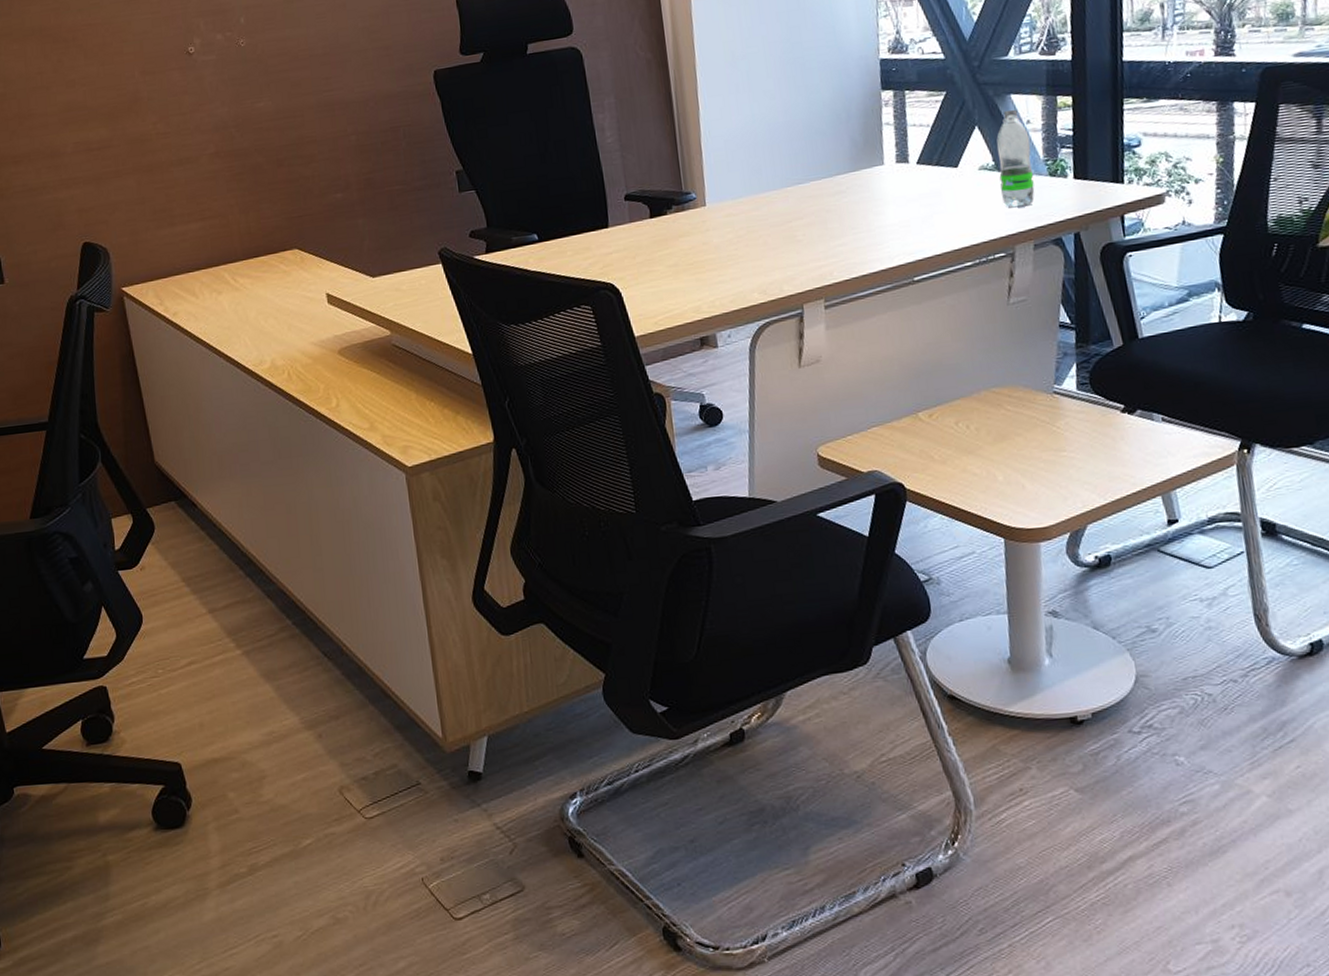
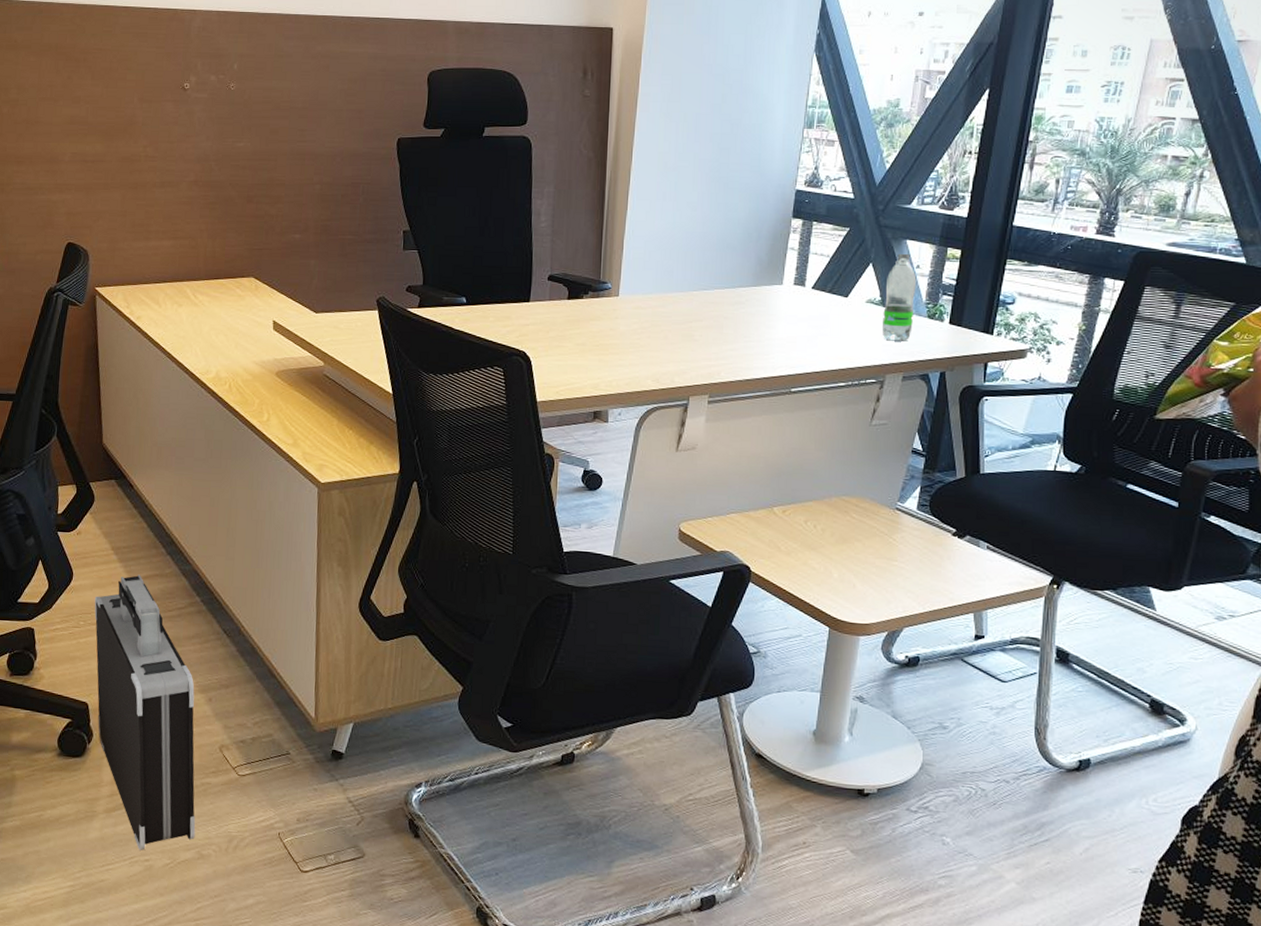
briefcase: none [170,604,327,926] -> present [94,574,196,850]

